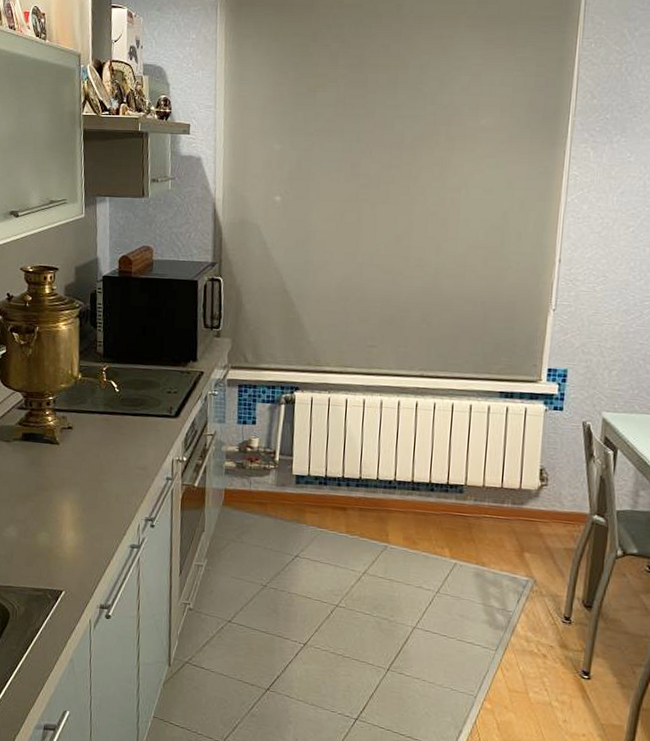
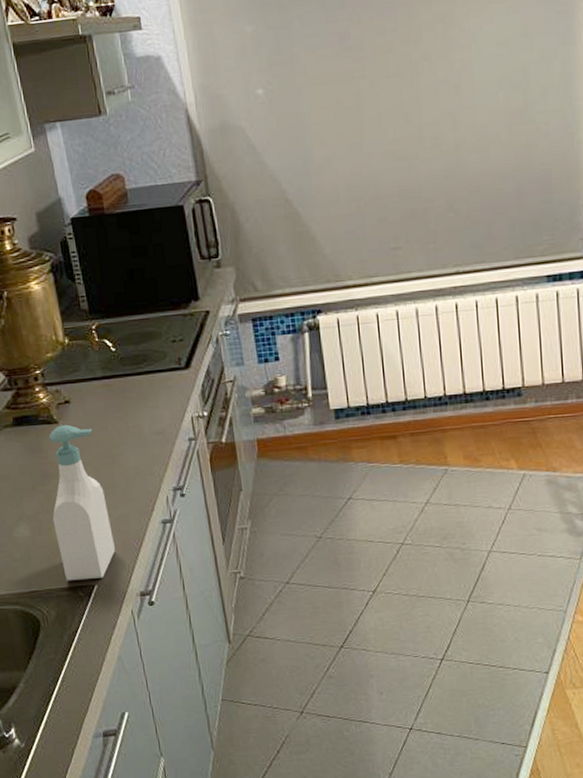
soap bottle: none [38,446,87,586] -> present [49,424,115,581]

